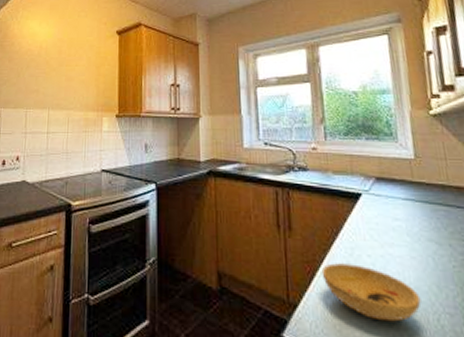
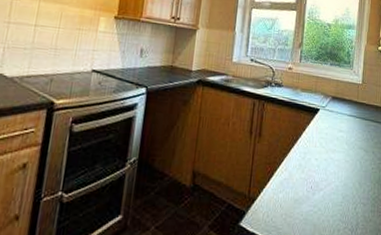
bowl: present [321,263,421,322] -> none [278,165,346,211]

